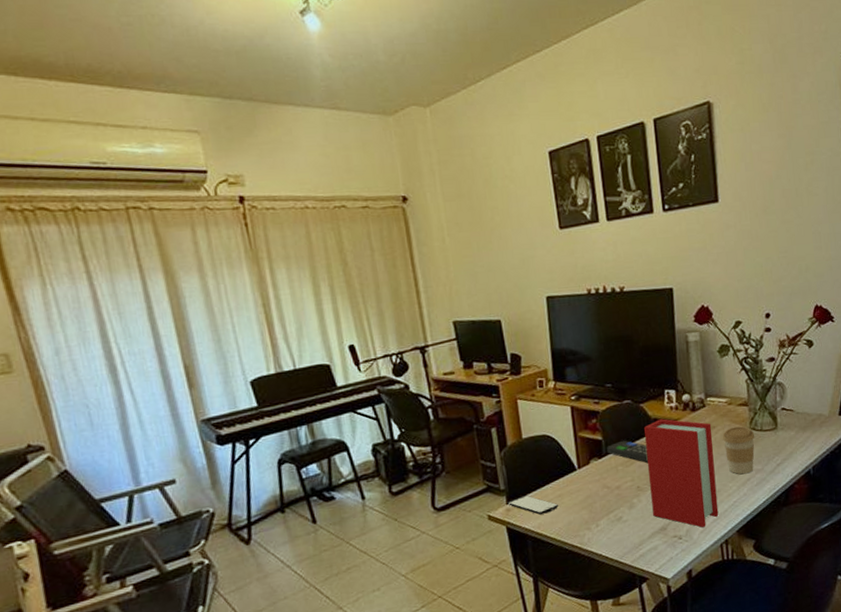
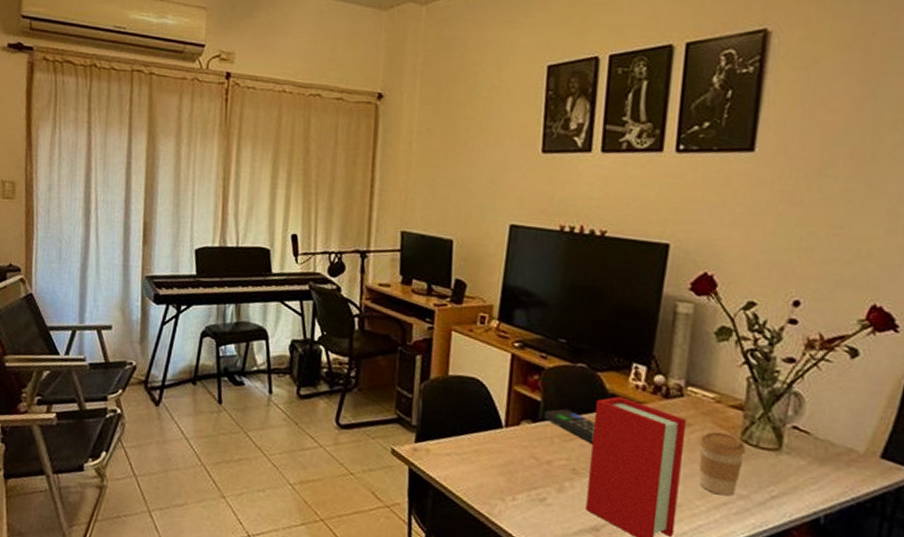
smartphone: present [506,495,558,515] -> none [414,438,472,467]

